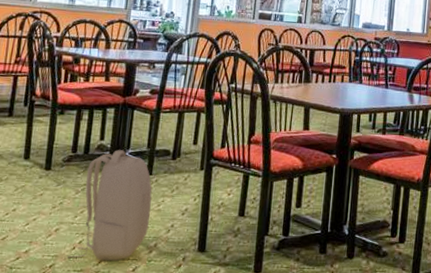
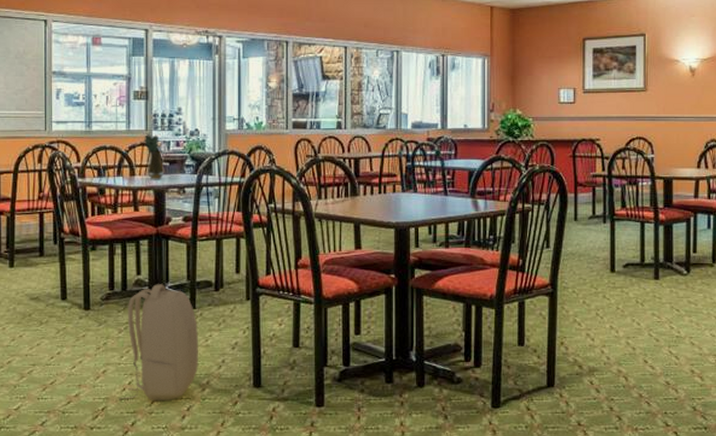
vase: none [121,12,138,55] -> present [143,133,165,180]

